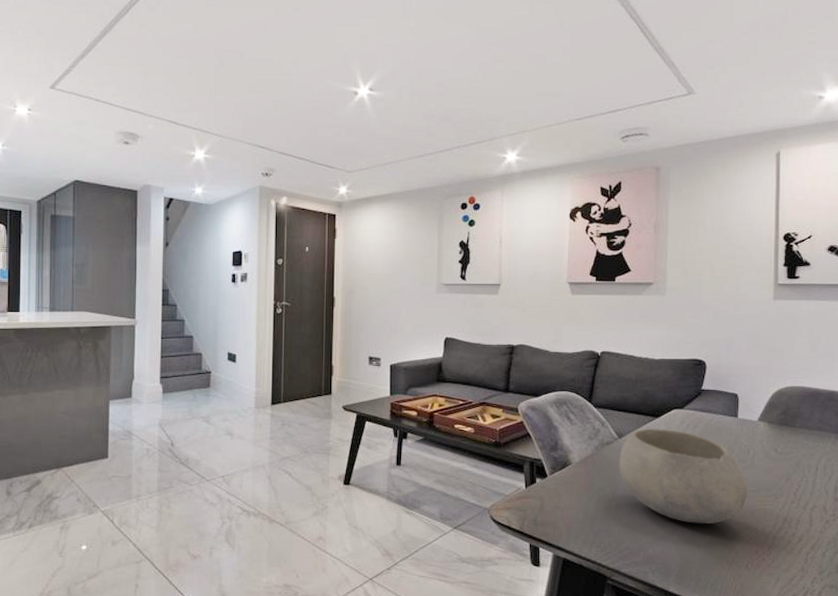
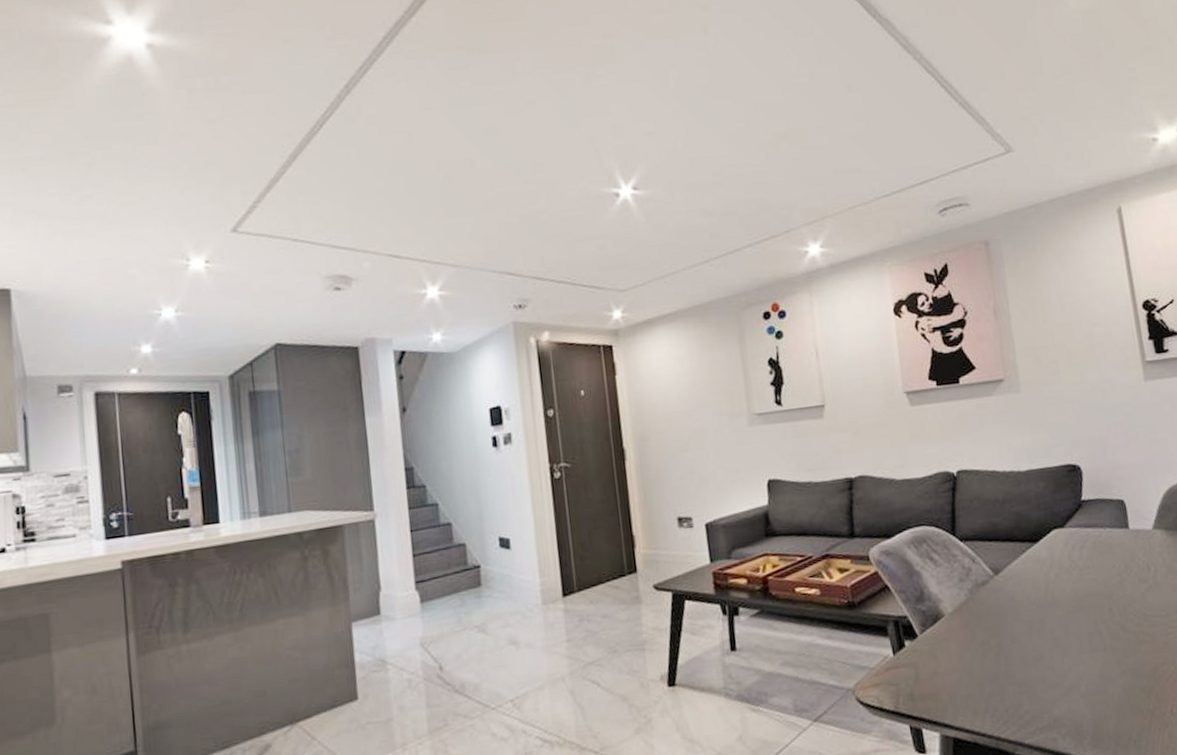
bowl: present [619,428,748,525] -> none [999,554,1157,668]

